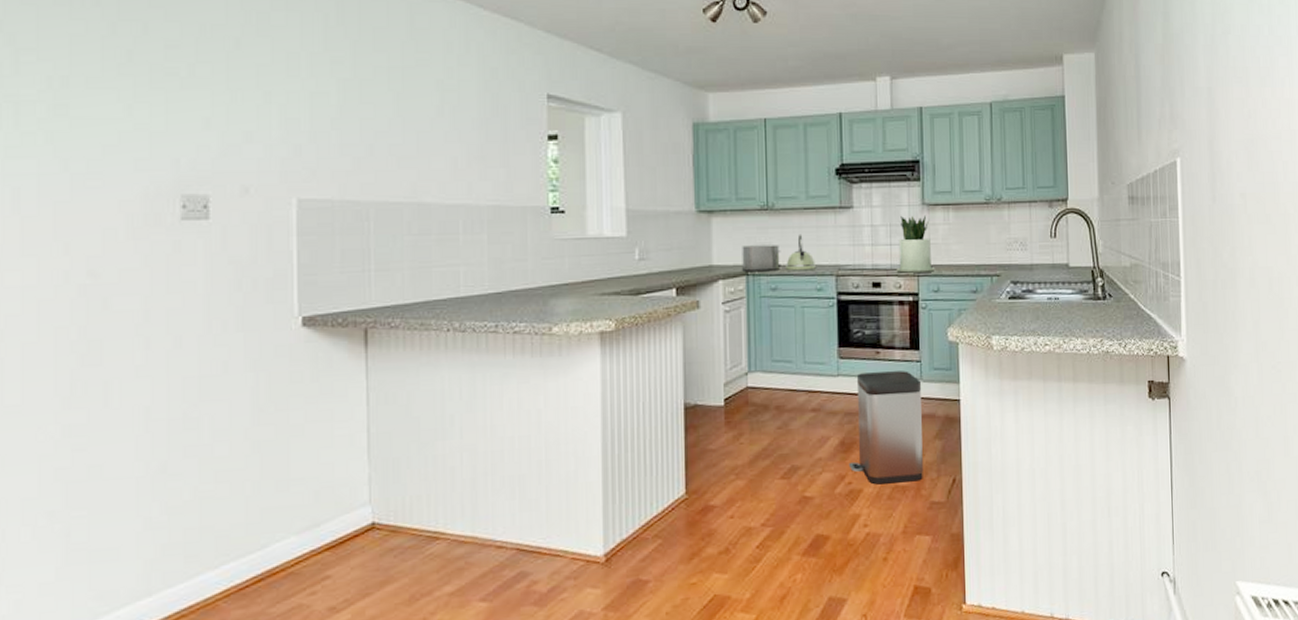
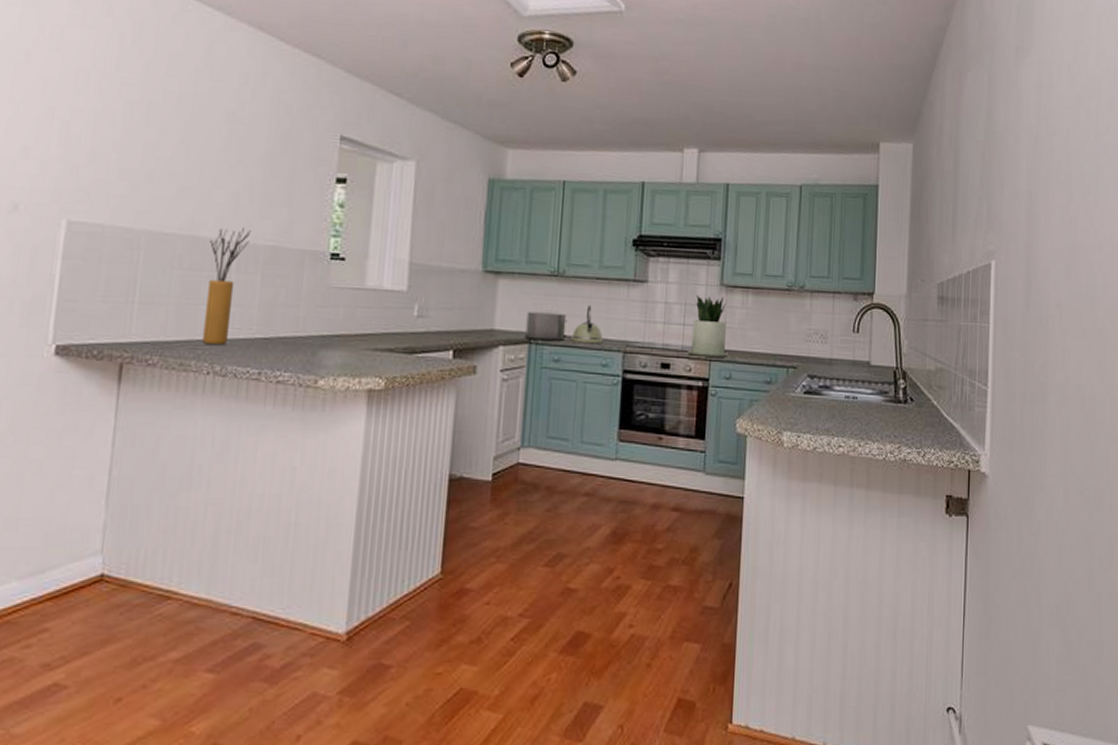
vase: none [435,189,473,304] -> present [203,226,251,346]
pedal bin: present [848,370,923,485] -> none [618,459,705,582]

